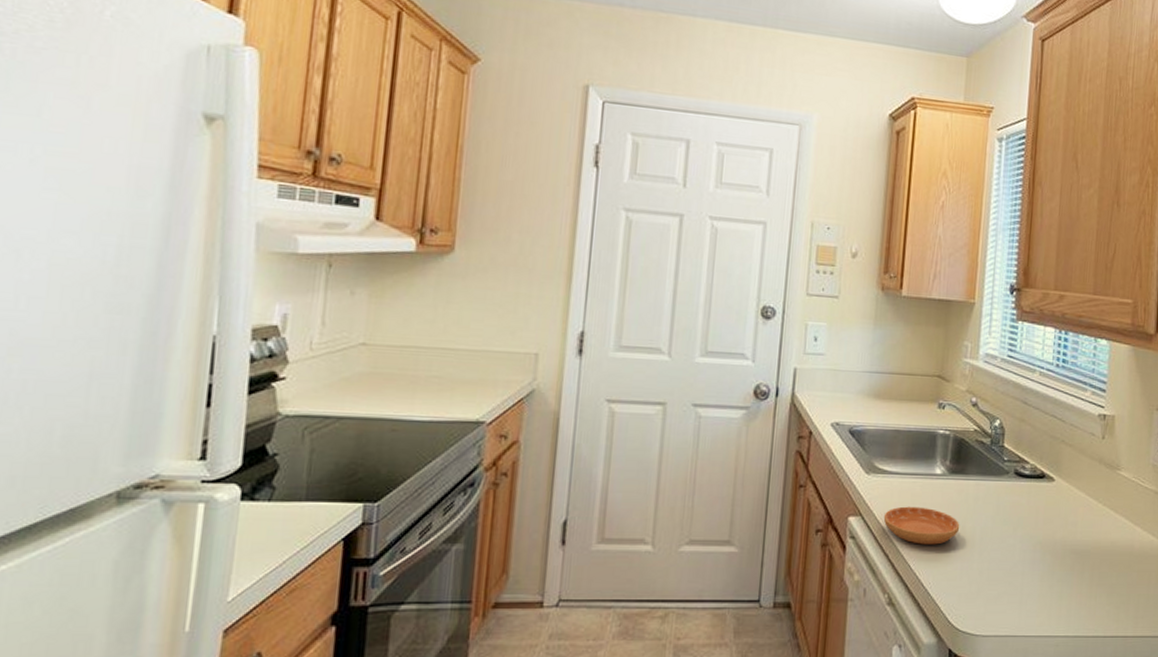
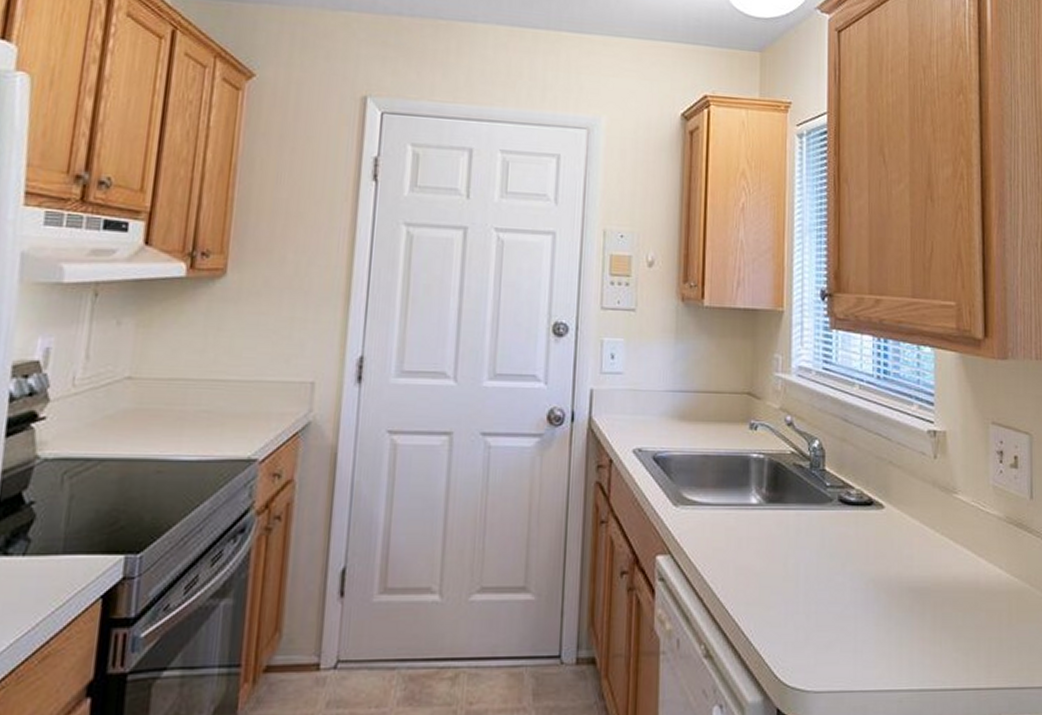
saucer: present [883,506,960,545] -> none [695,542,782,586]

